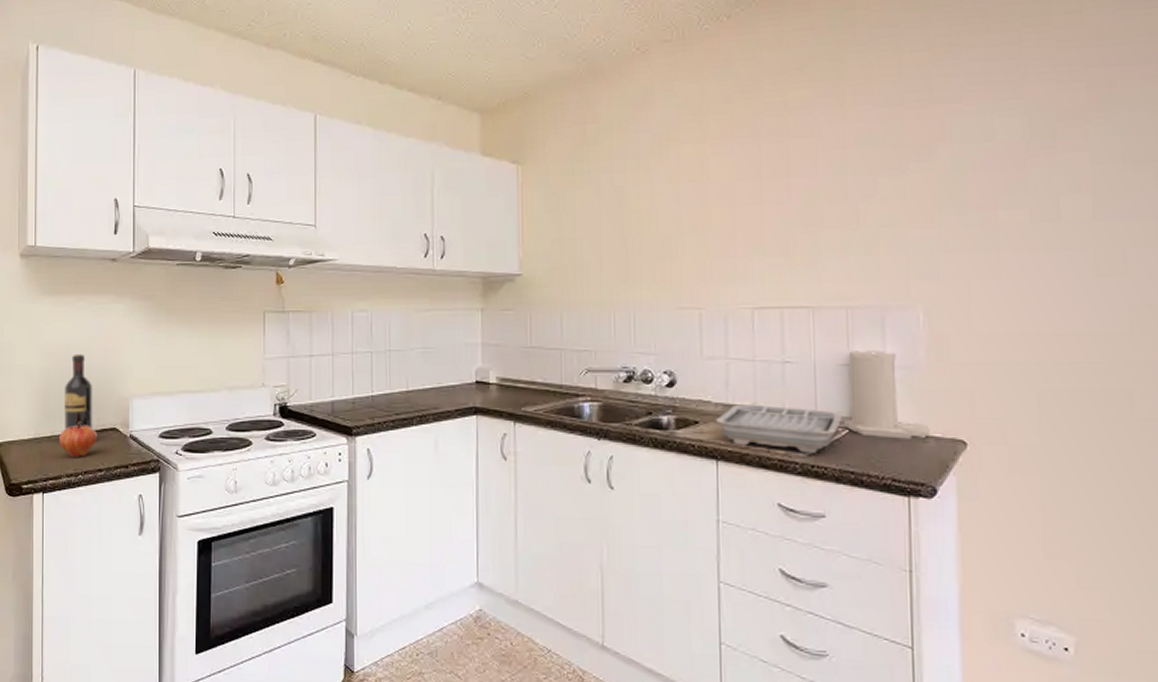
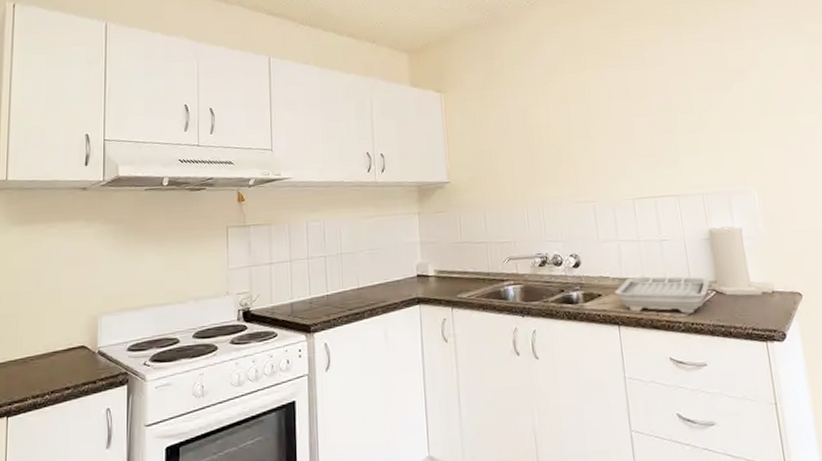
fruit: present [58,421,98,457] -> none [25,342,66,378]
wine bottle: present [64,353,93,430] -> none [31,277,62,352]

